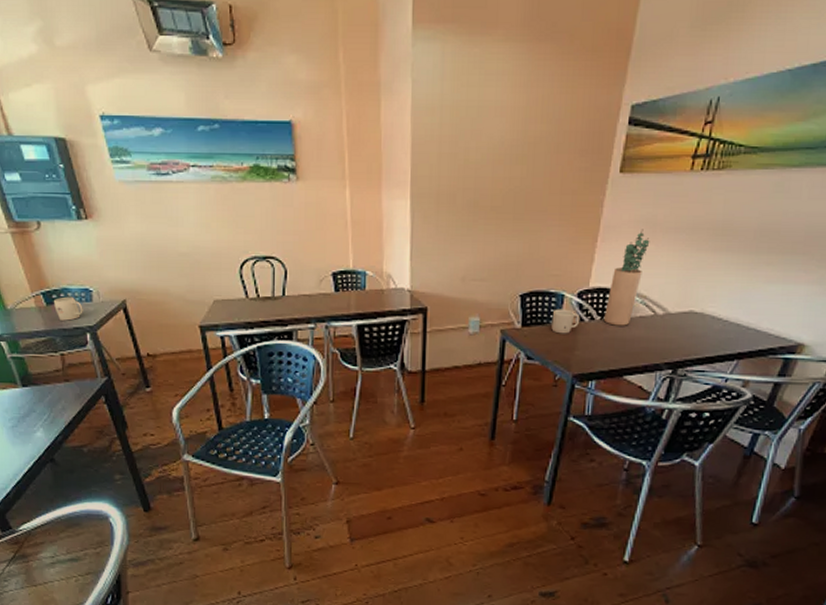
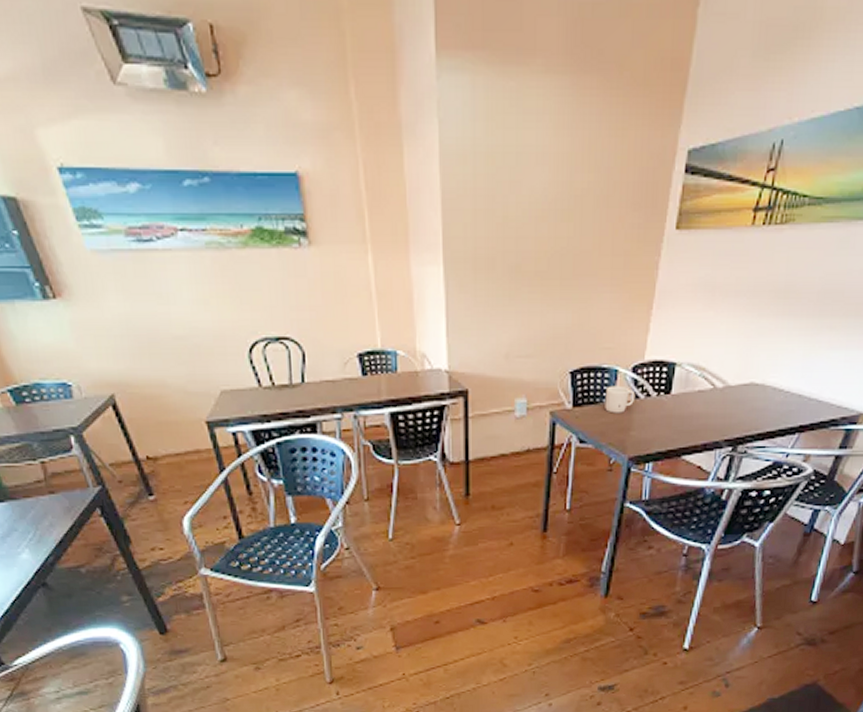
mug: present [53,296,83,321] -> none [23,393,63,422]
vase: present [603,229,650,326] -> none [660,293,709,402]

